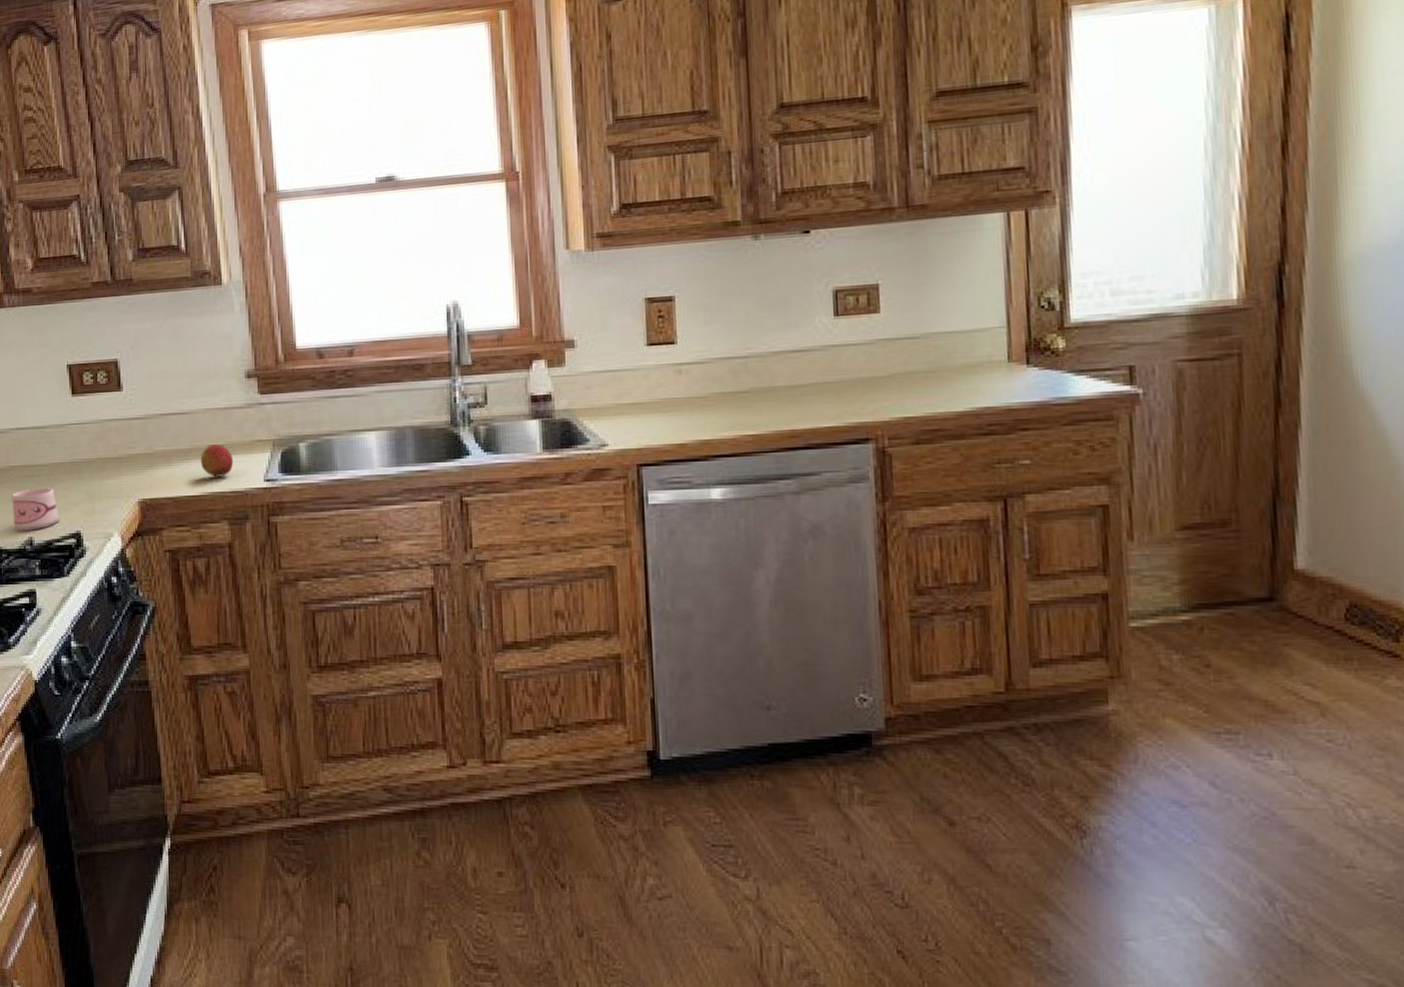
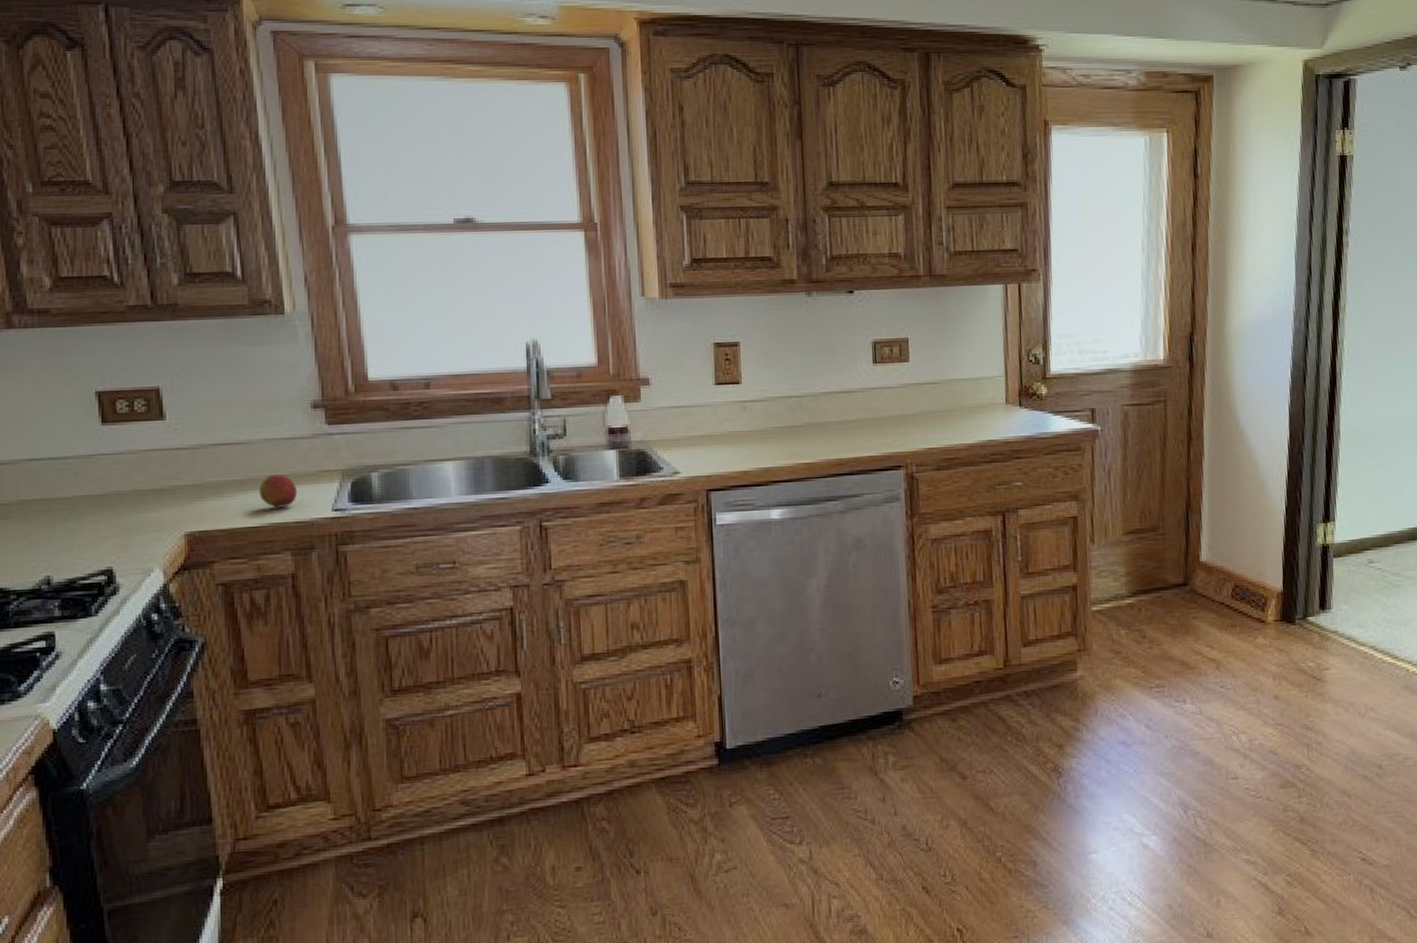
mug: present [11,488,59,531] -> none [21,523,85,570]

